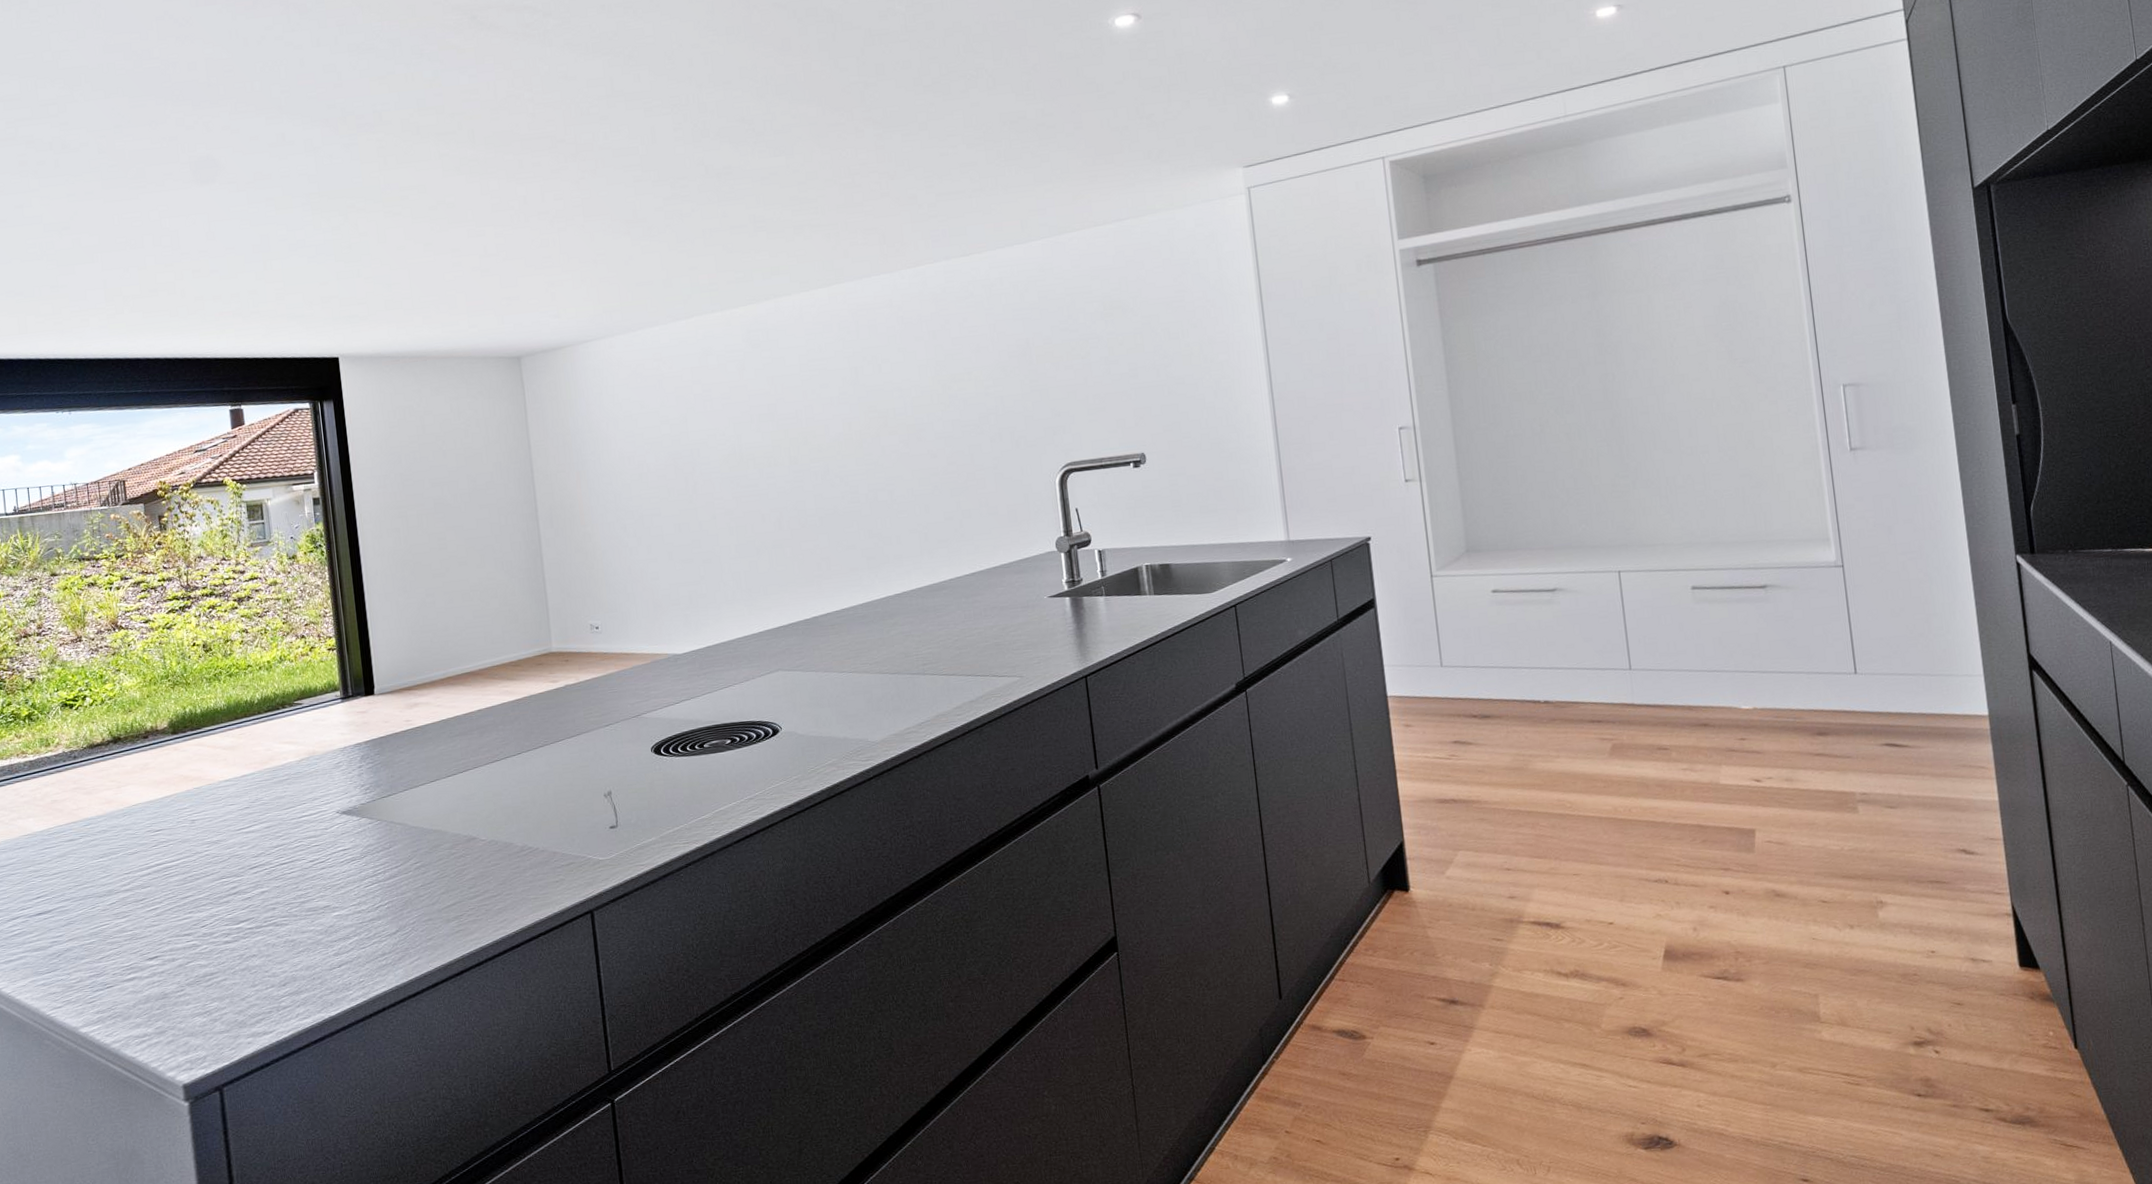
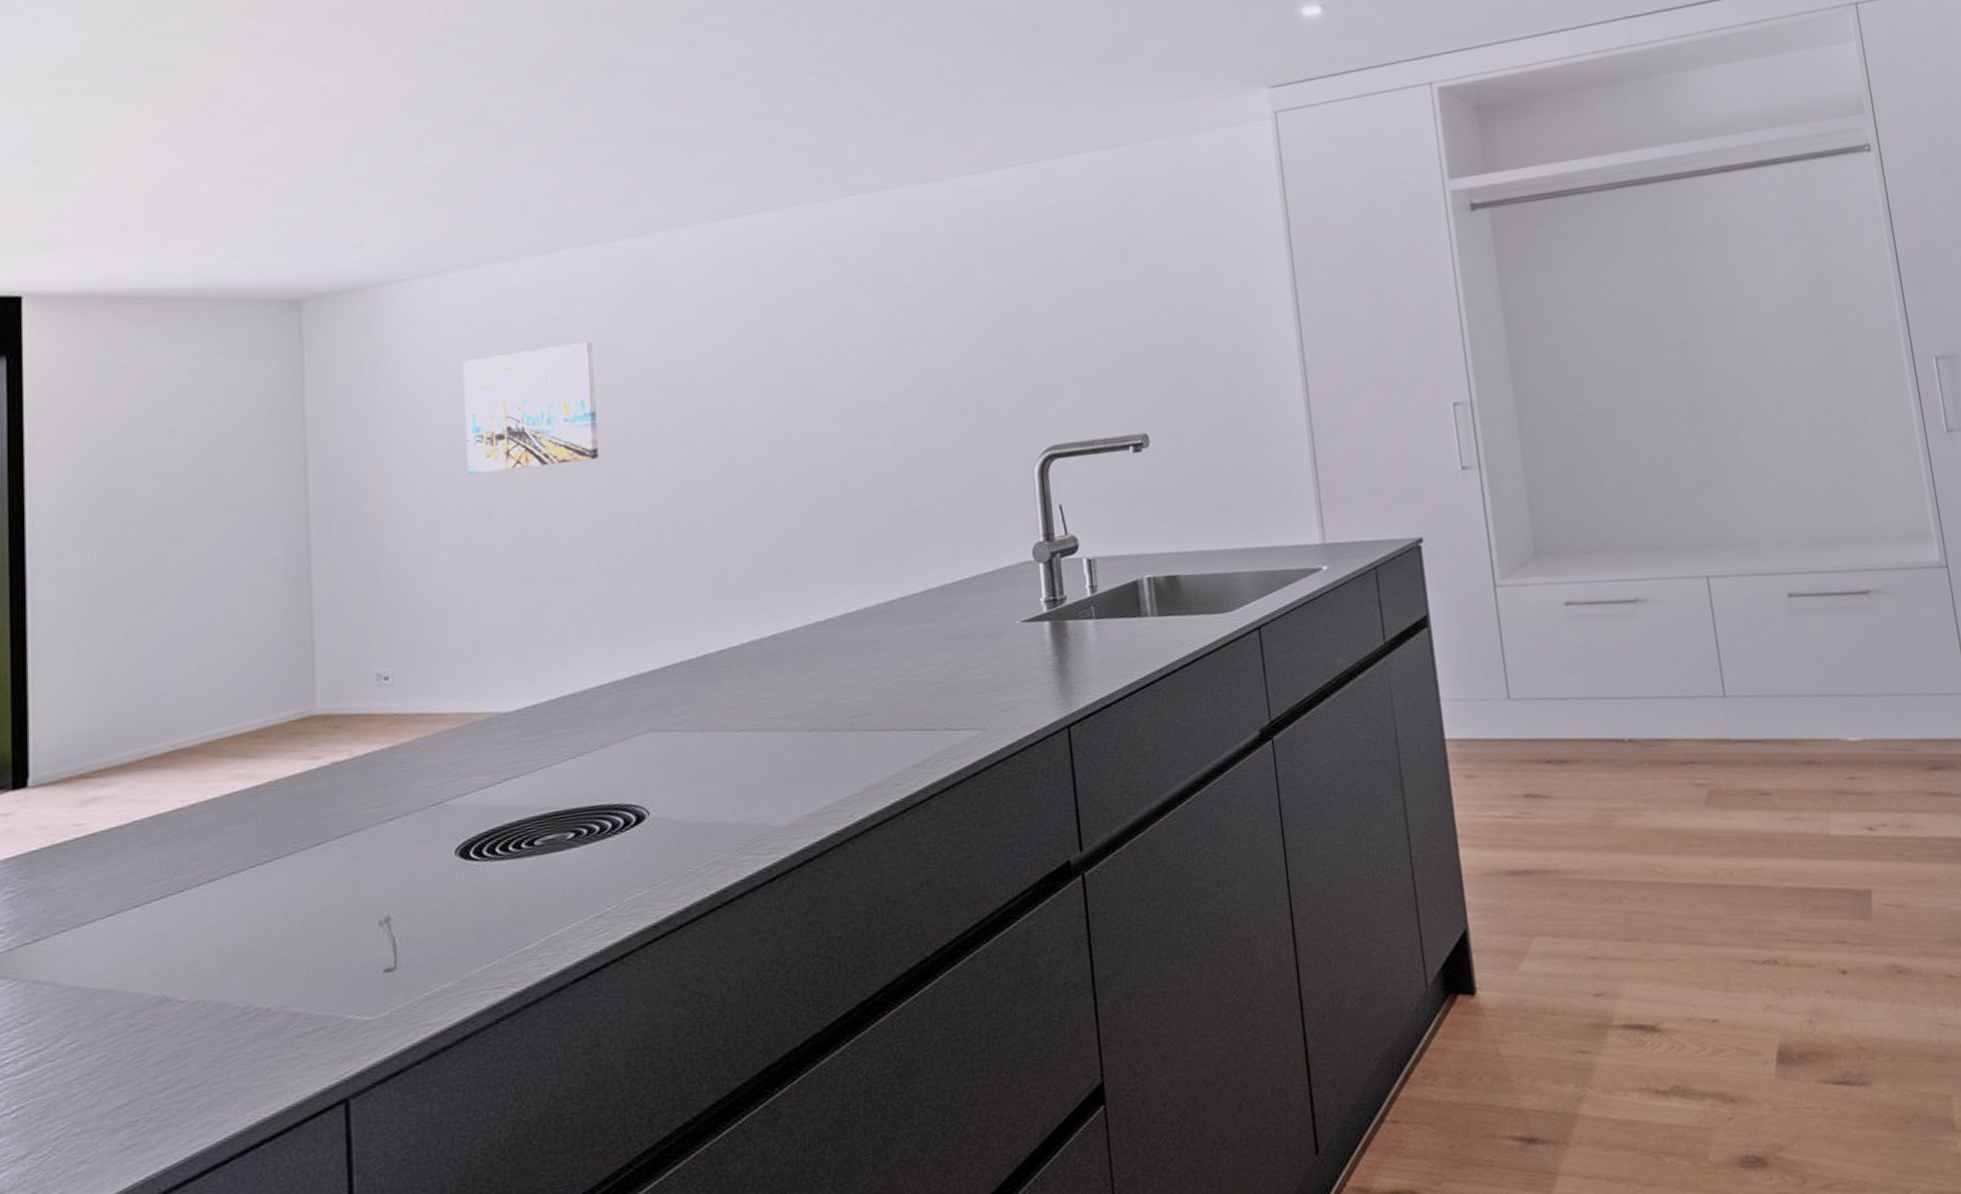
wall art: none [634,385,733,483] -> present [463,342,599,474]

